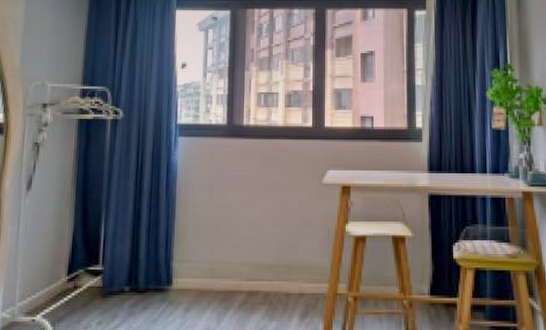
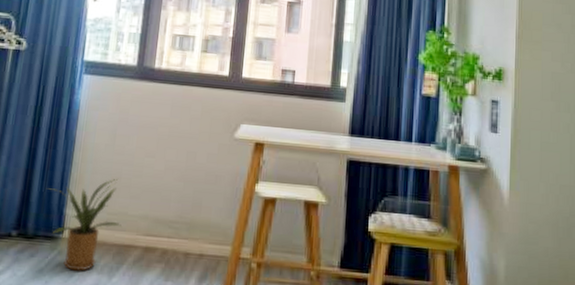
house plant: none [152,231,226,319] -> present [46,179,123,271]

